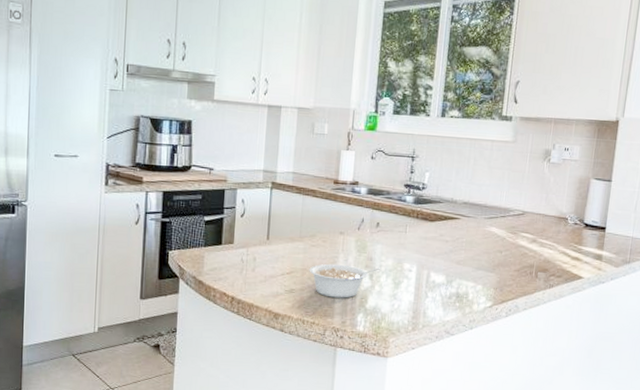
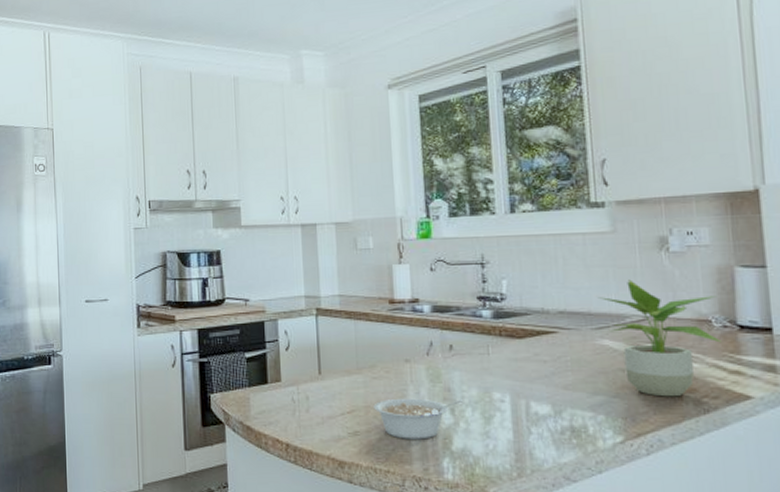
potted plant: none [493,181,574,275] -> present [597,279,721,397]

